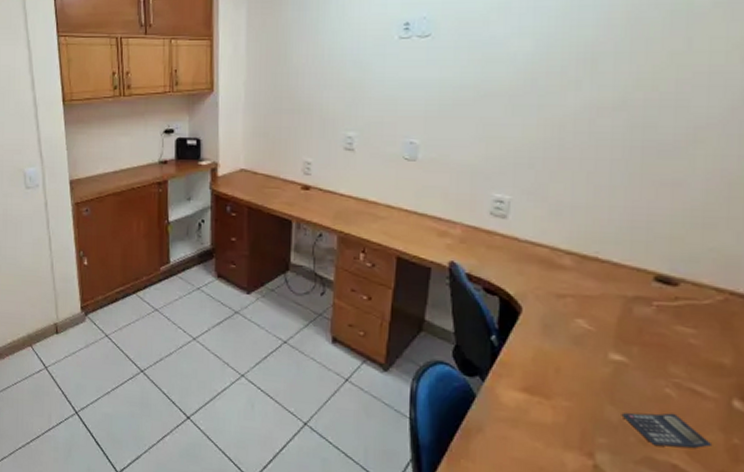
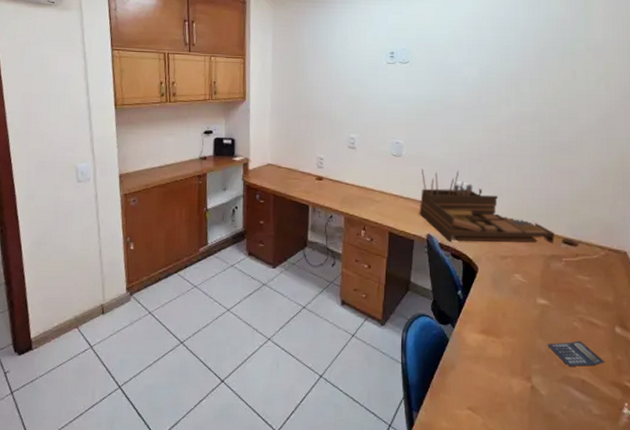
desk organizer: none [439,176,642,280] -> present [419,169,555,243]

